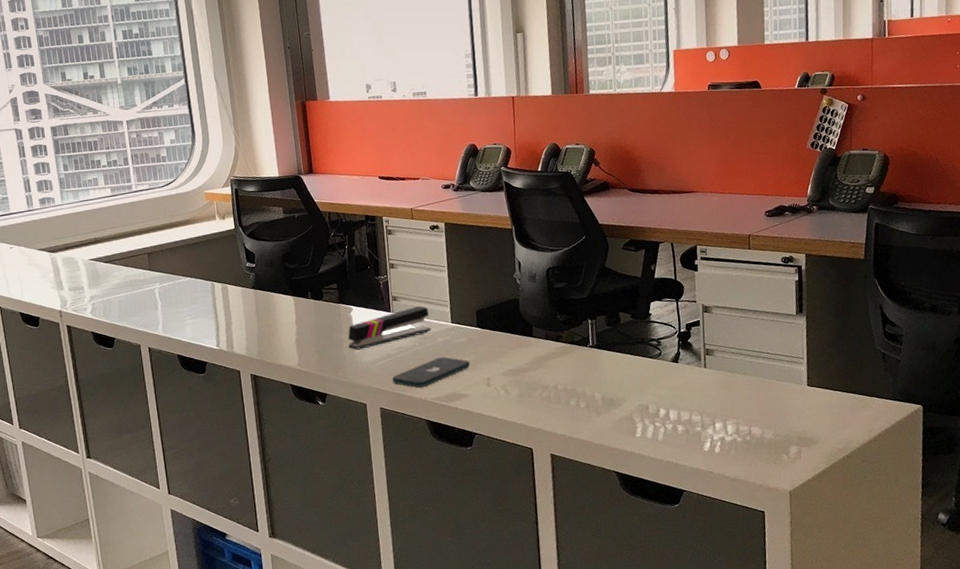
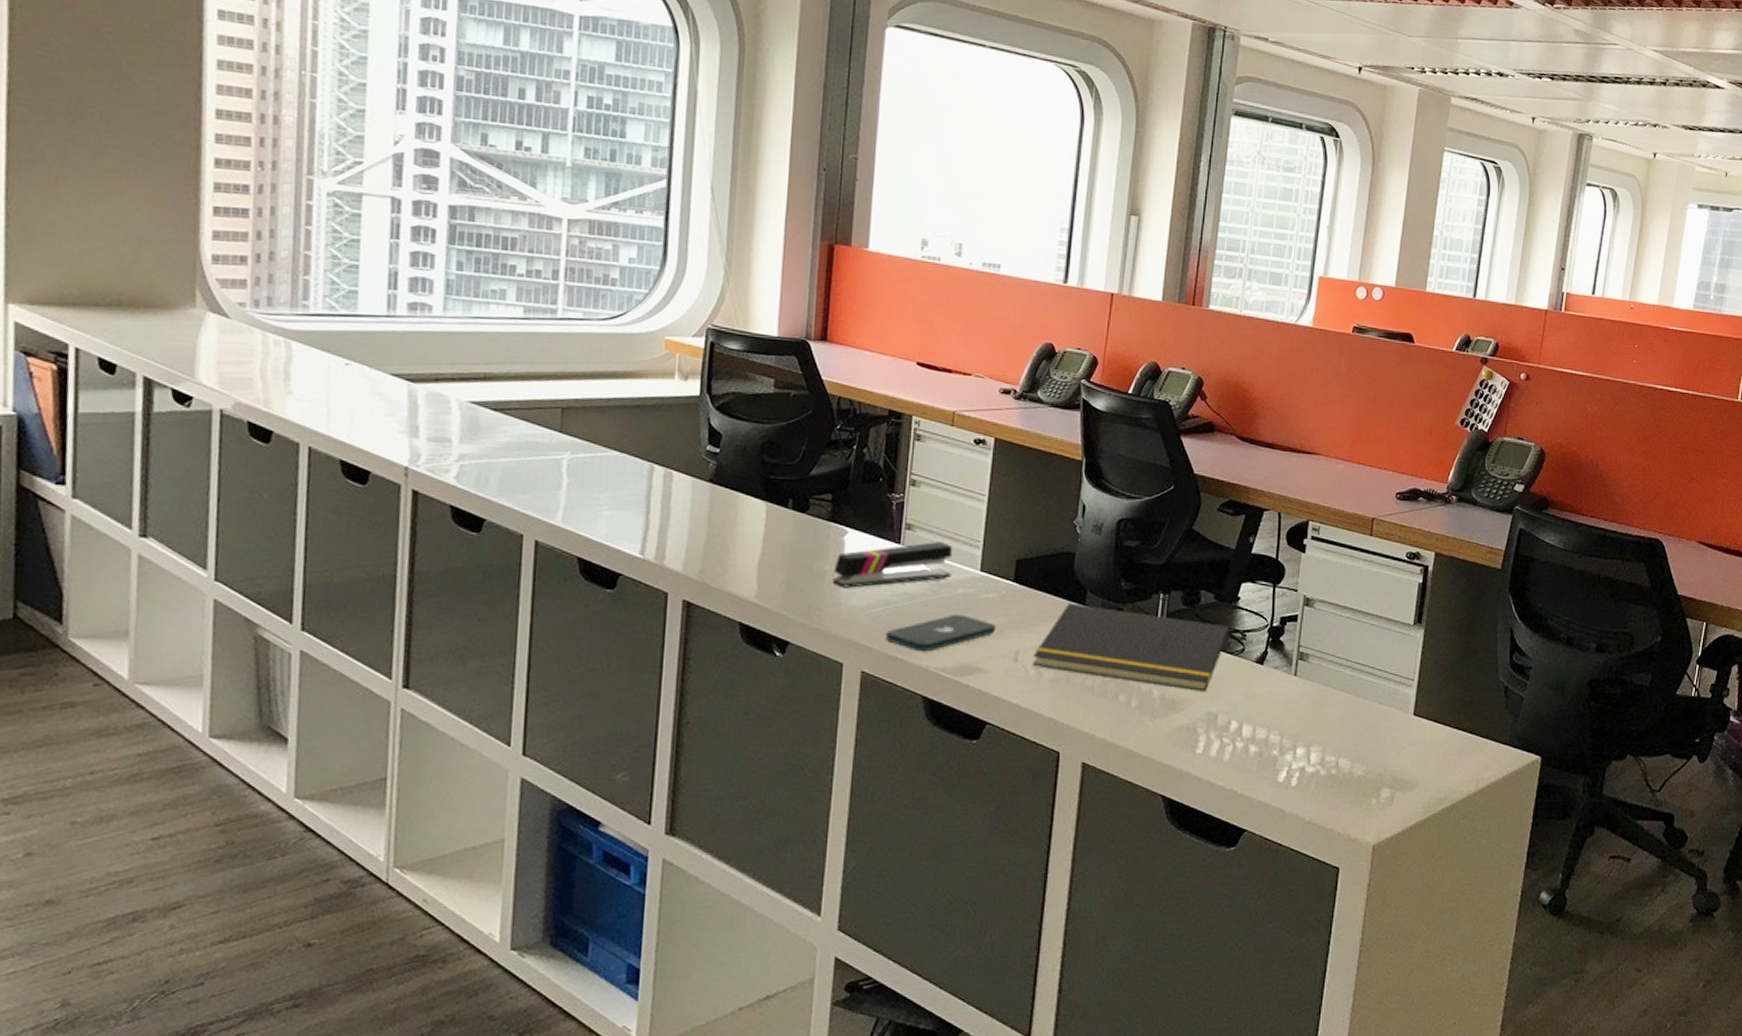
notepad: none [501,336,647,390] -> present [1033,603,1229,691]

